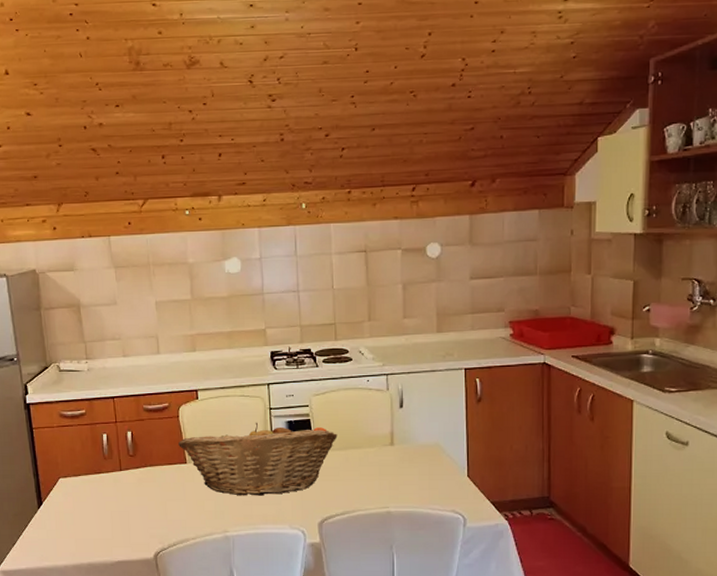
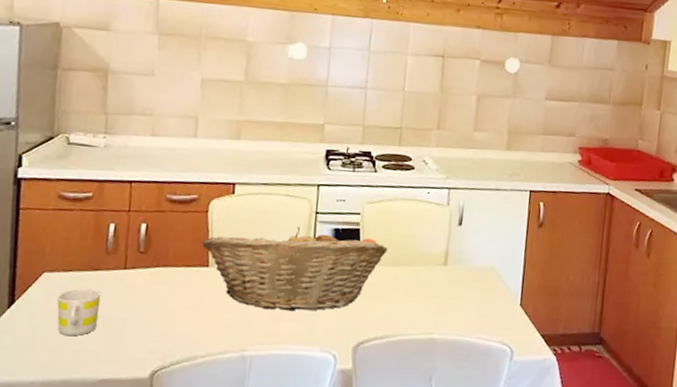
mug: none [73,489,107,528] -> present [57,288,102,337]

